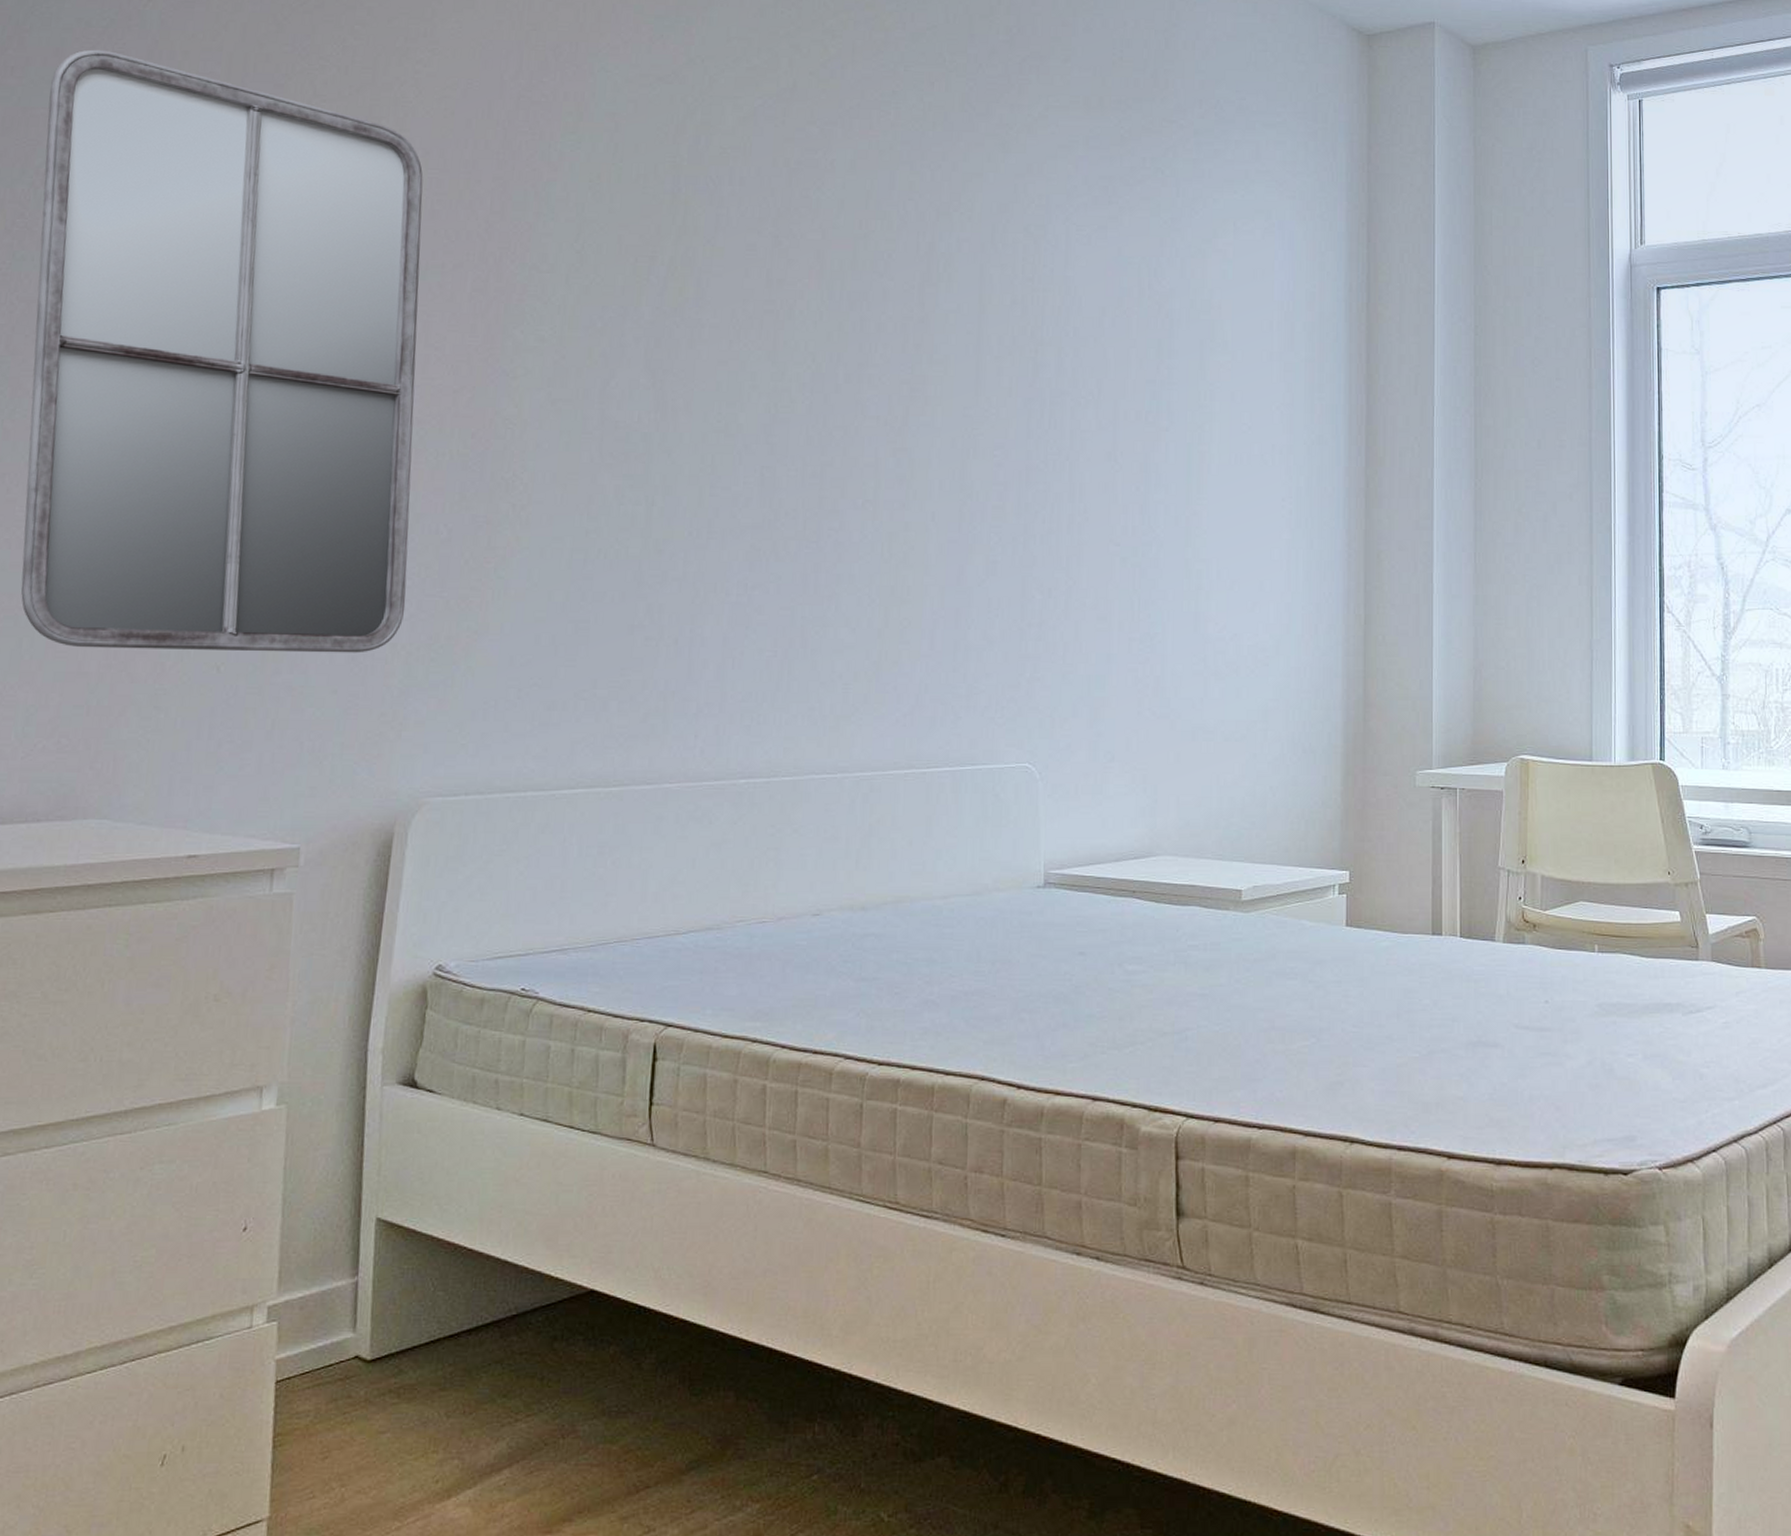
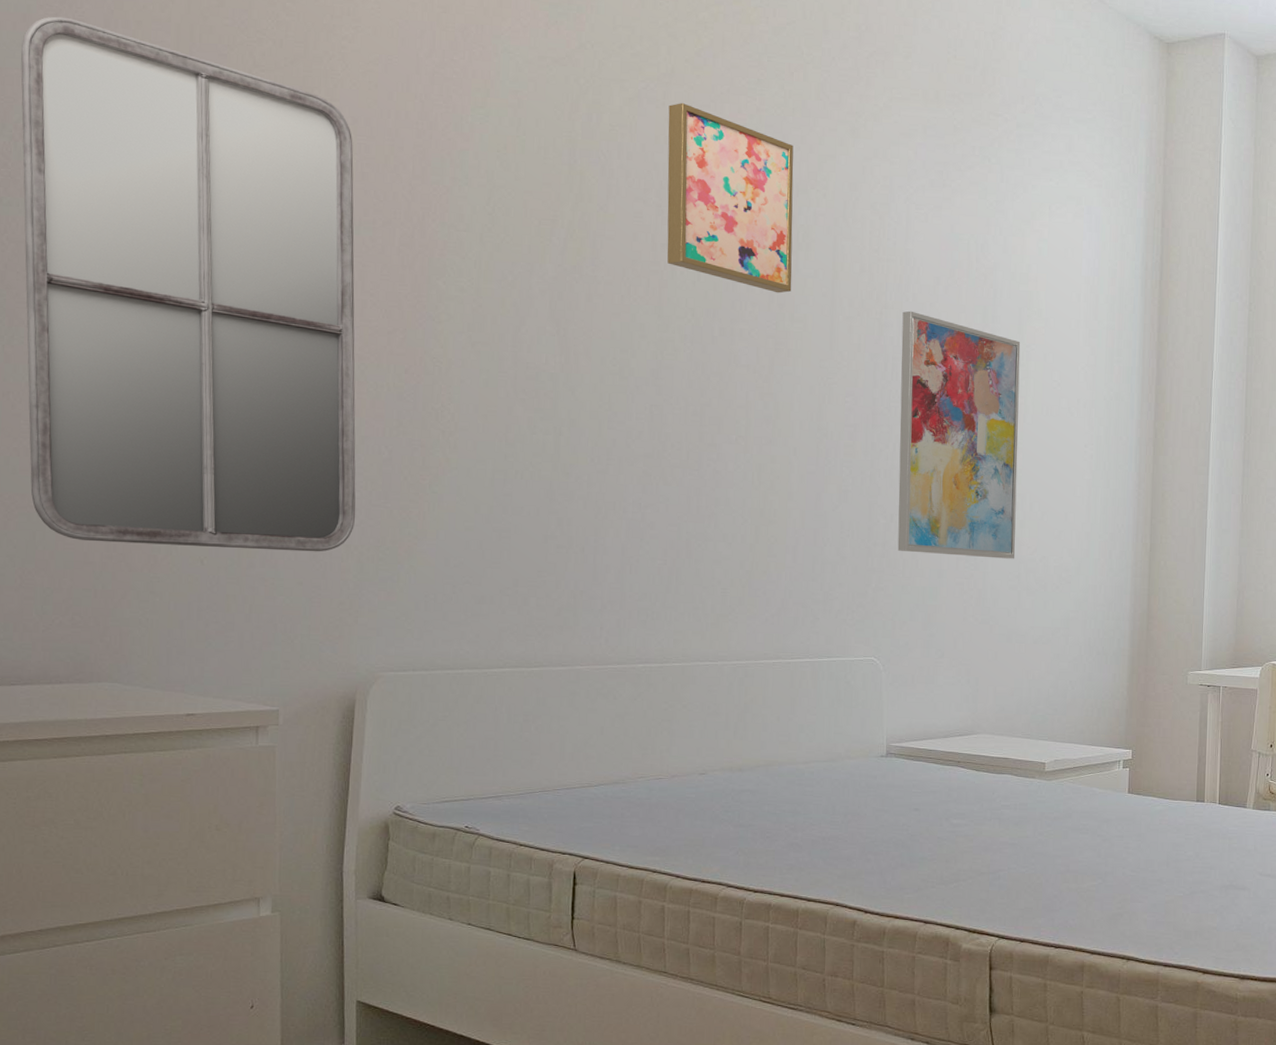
wall art: none [784,120,934,332] -> present [667,103,794,294]
wall art: none [1057,347,1203,638] -> present [897,310,1021,559]

